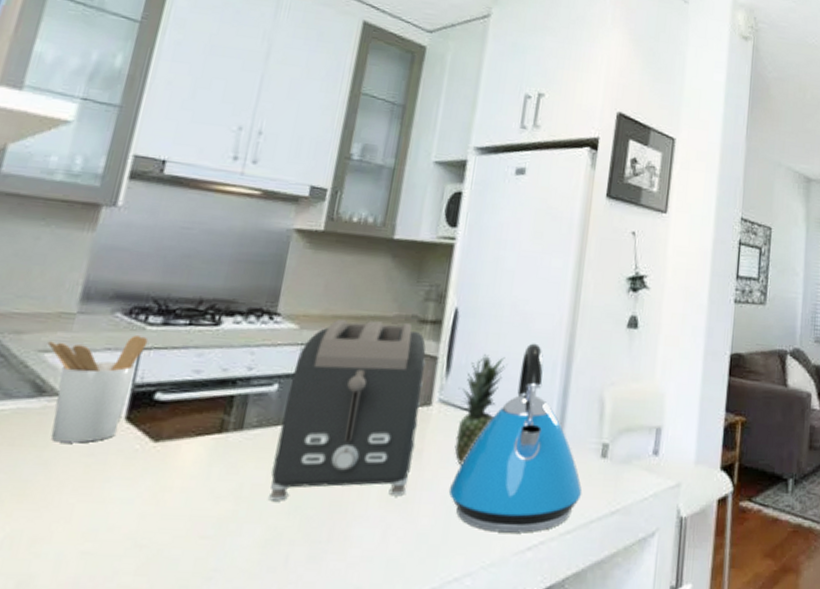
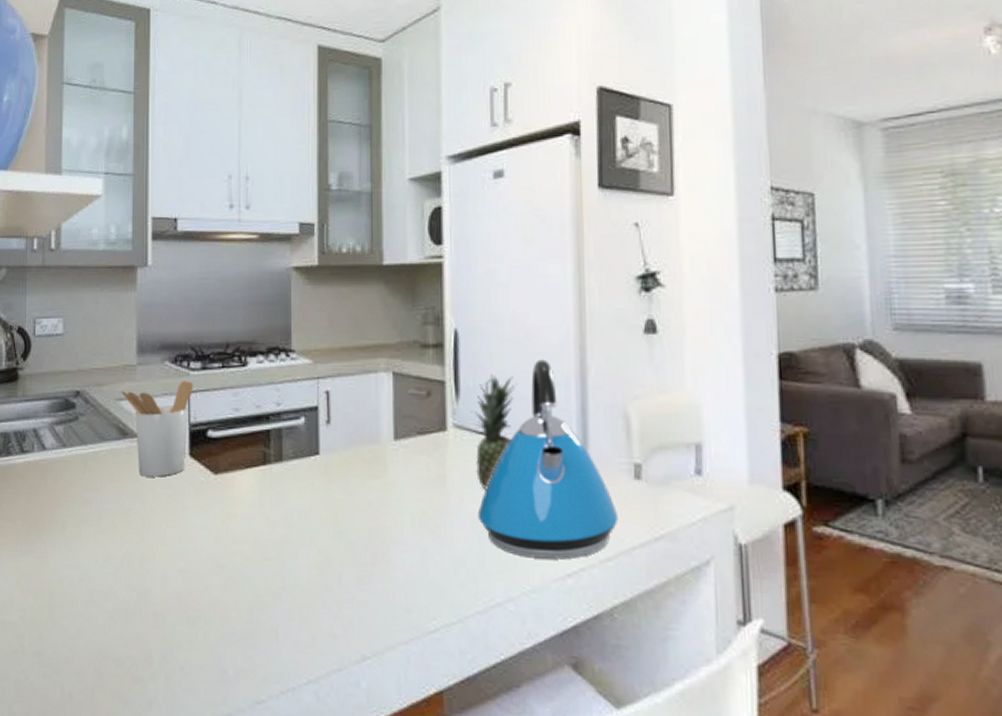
toaster: present [269,319,426,501] -> none [313,348,438,527]

